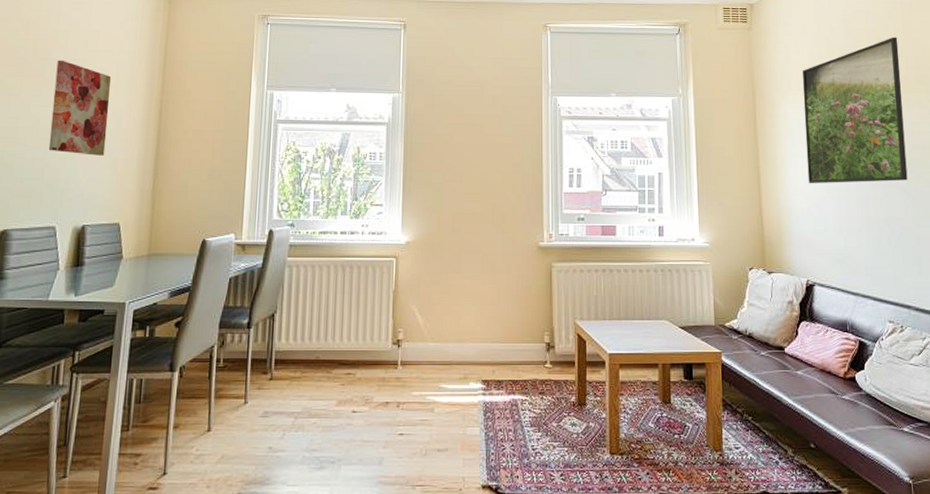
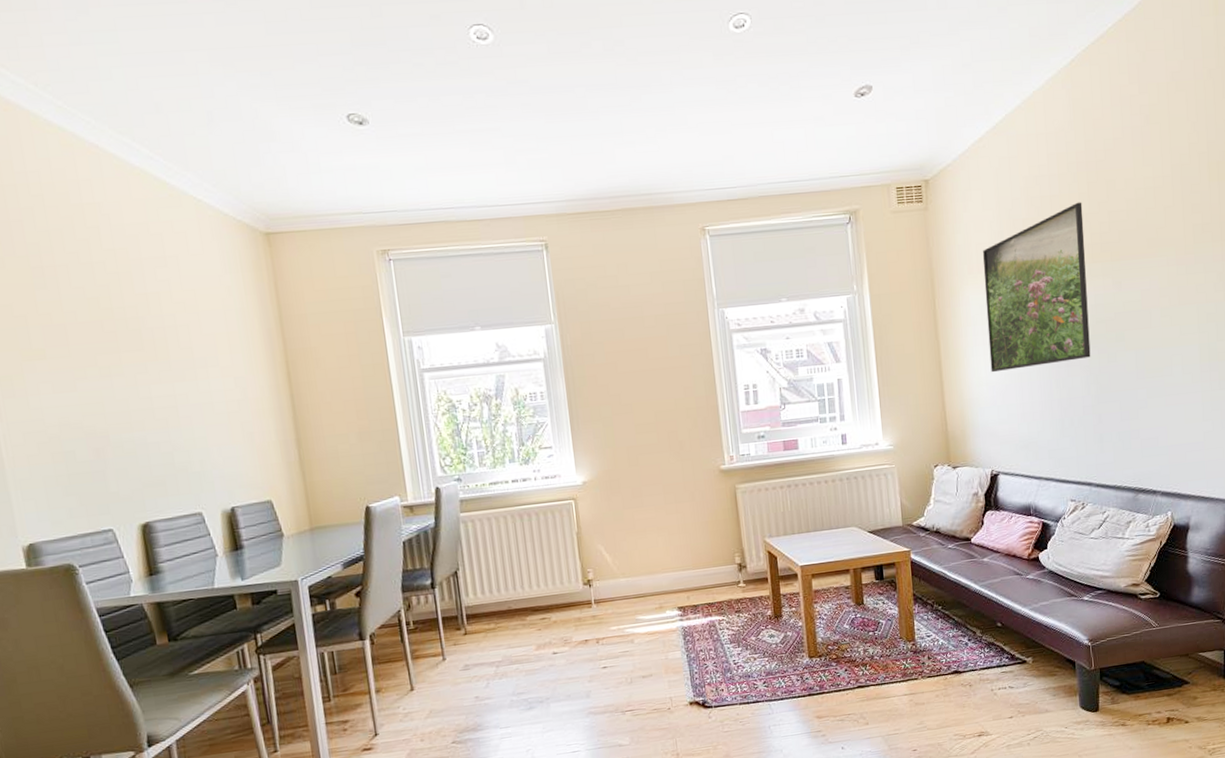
wall art: present [48,60,111,156] -> none [155,328,237,433]

